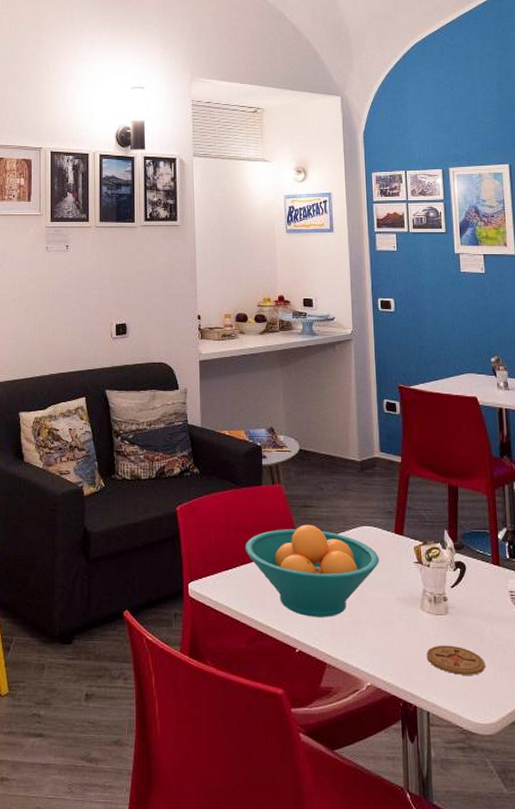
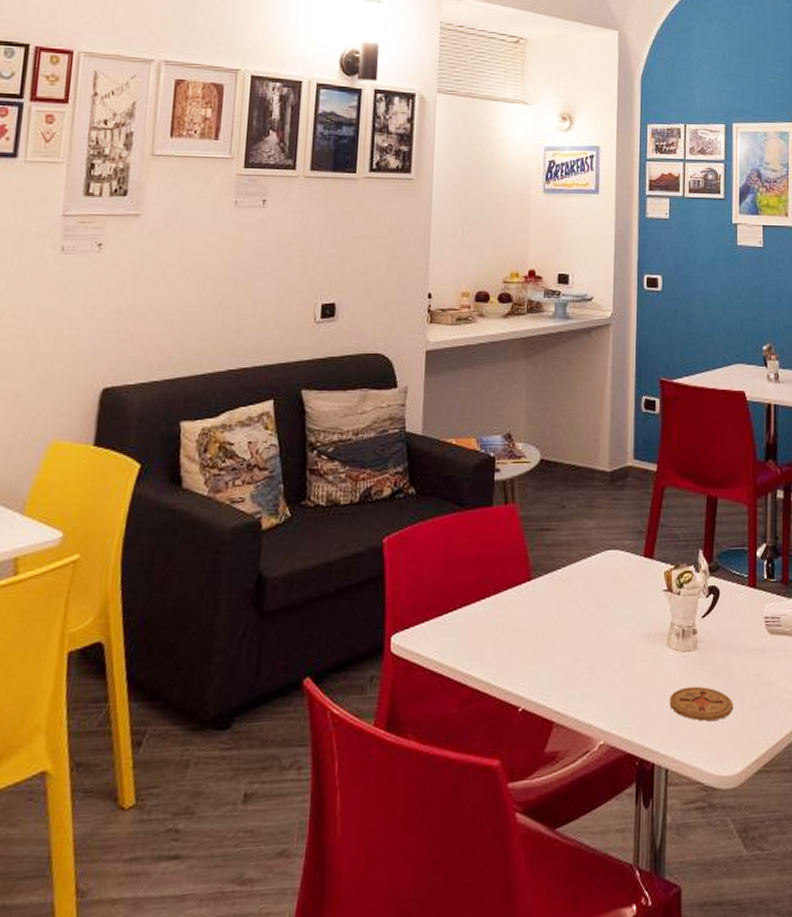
fruit bowl: present [245,524,379,617] -> none [465,552,624,667]

